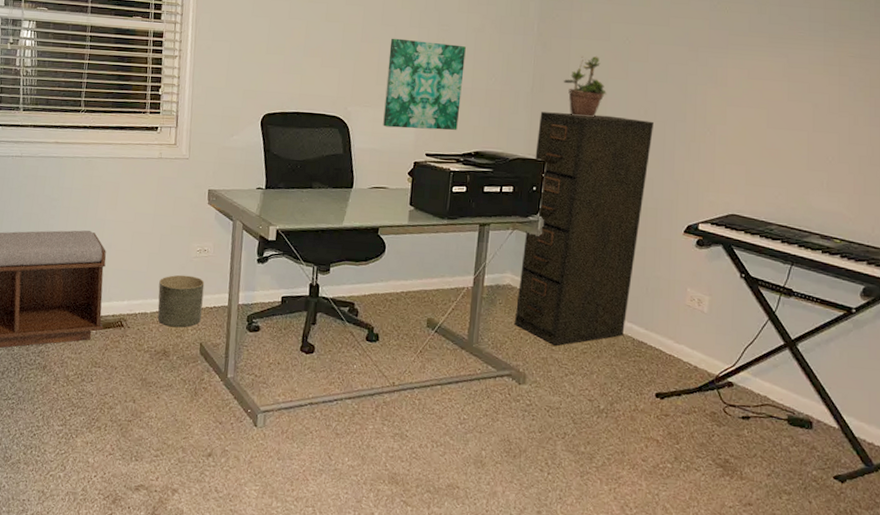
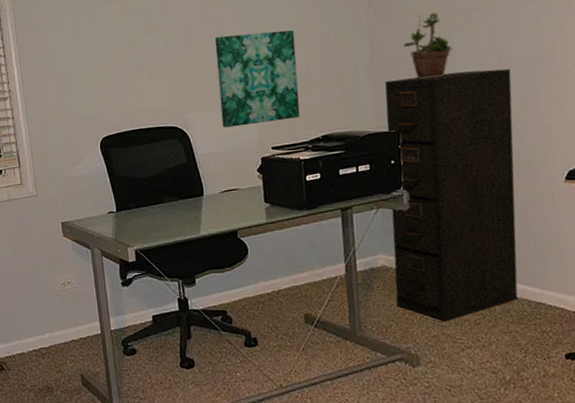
planter: present [157,274,205,328] -> none [30,309,78,363]

